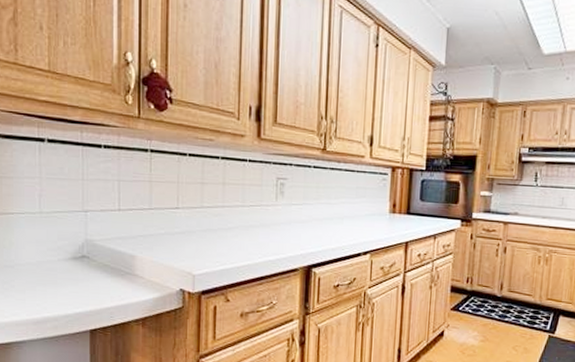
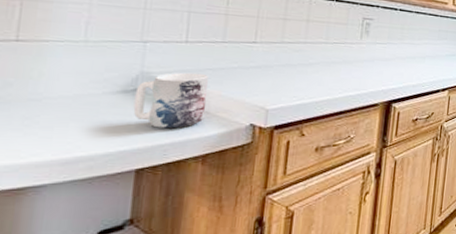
mug: none [83,239,141,293] -> present [133,72,208,129]

